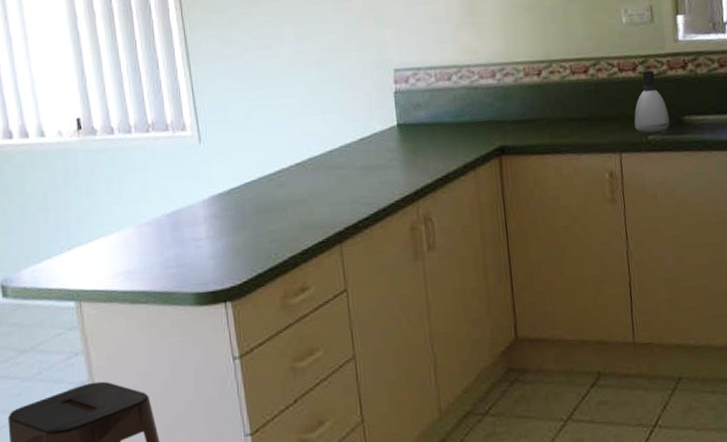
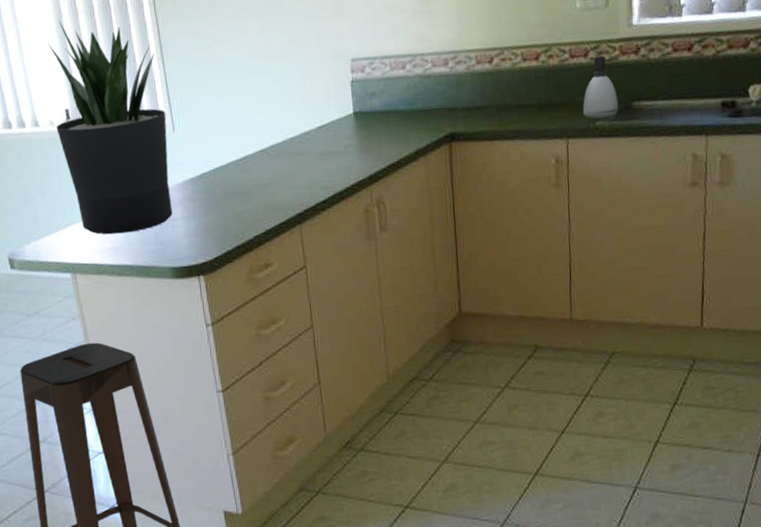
planter: none [60,22,197,257] -> present [48,19,173,235]

